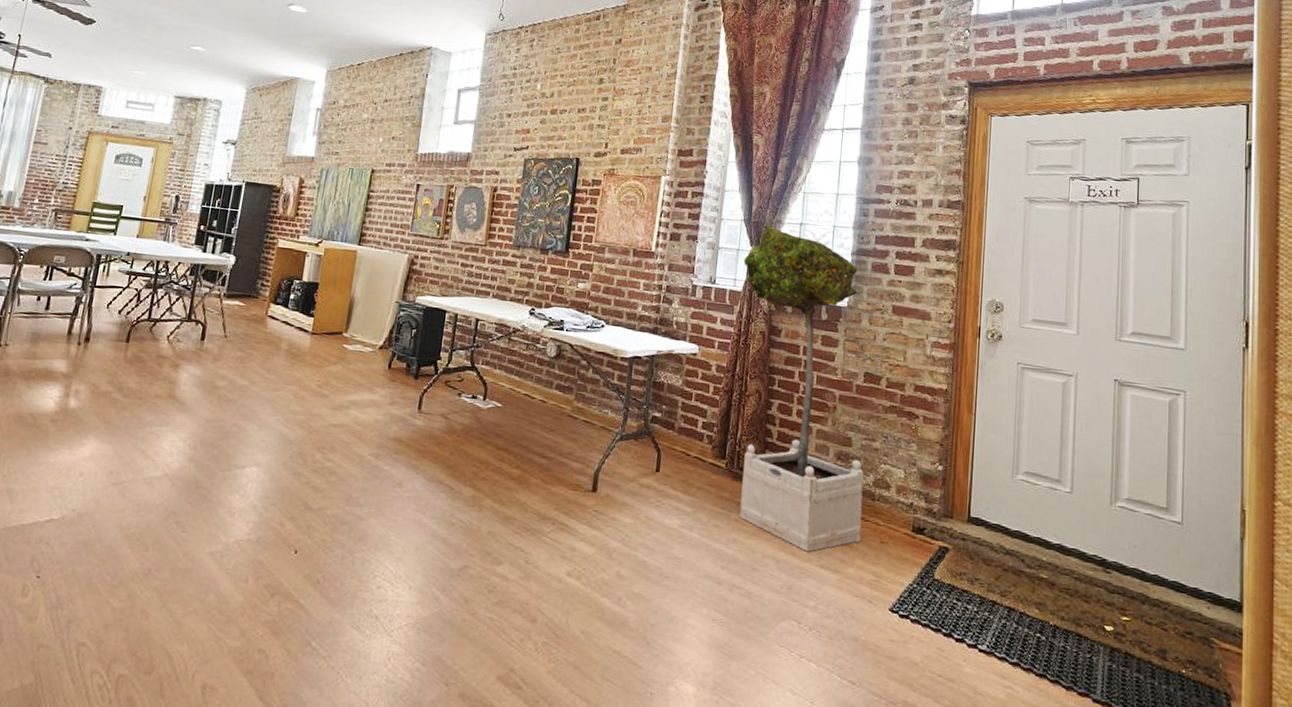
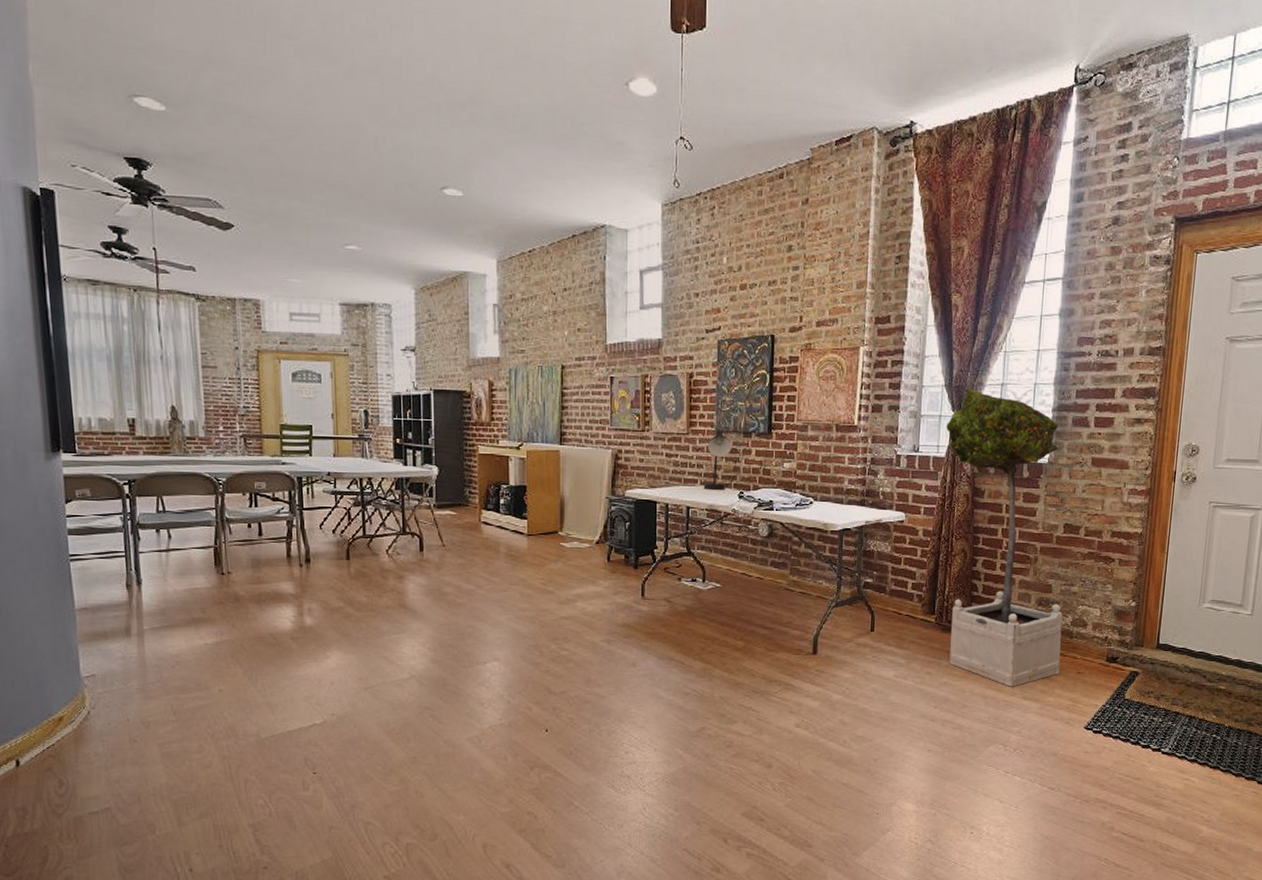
desk lamp: none [494,243,528,306] -> present [703,429,732,491]

